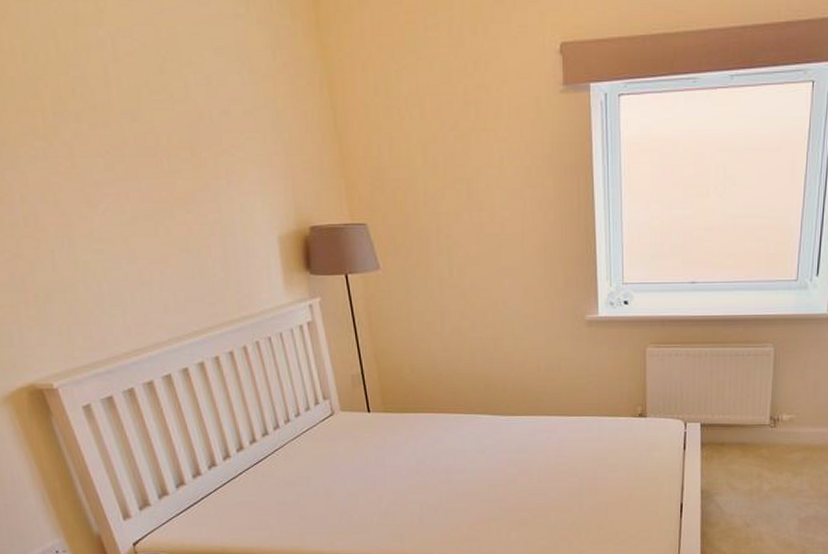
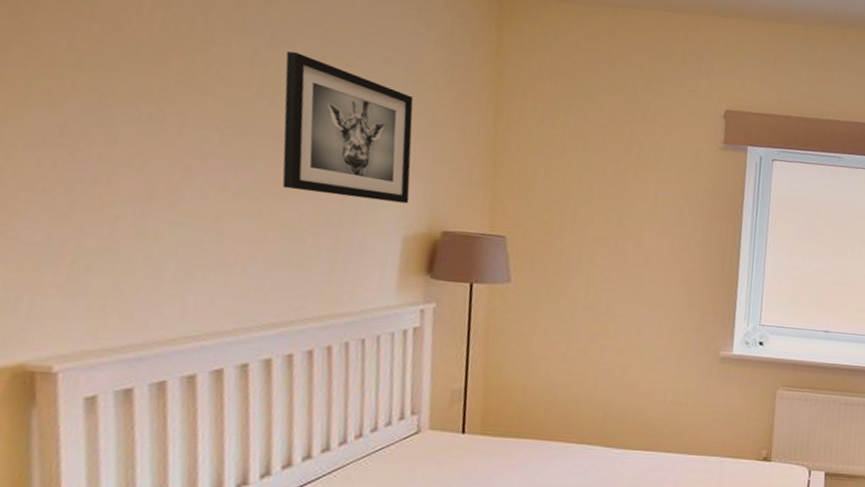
wall art: none [132,60,275,205] -> present [282,51,414,204]

